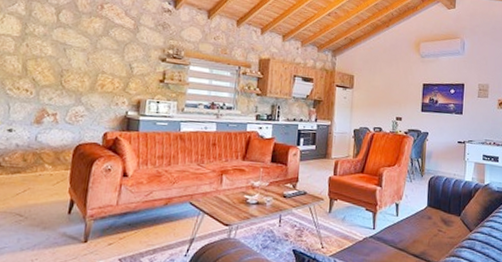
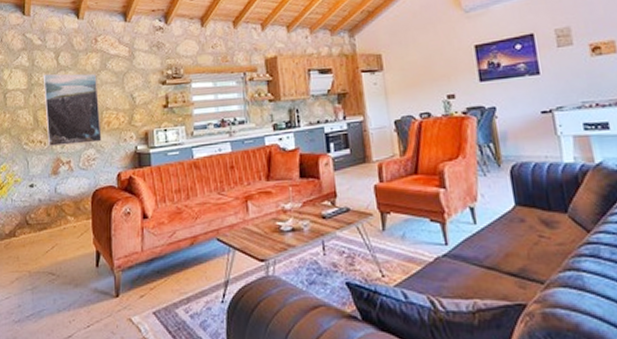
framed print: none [35,27,98,102] -> present [43,73,102,146]

